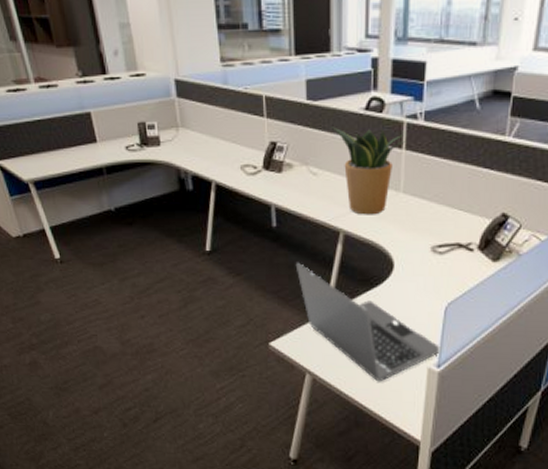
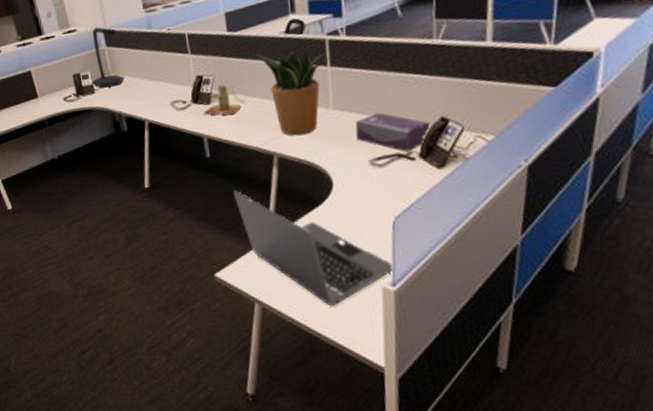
desk lamp: none [157,74,194,141] -> present [91,27,125,88]
bottle: none [274,155,313,187] -> present [203,85,241,116]
tissue box: none [422,202,492,243] -> present [355,112,431,152]

